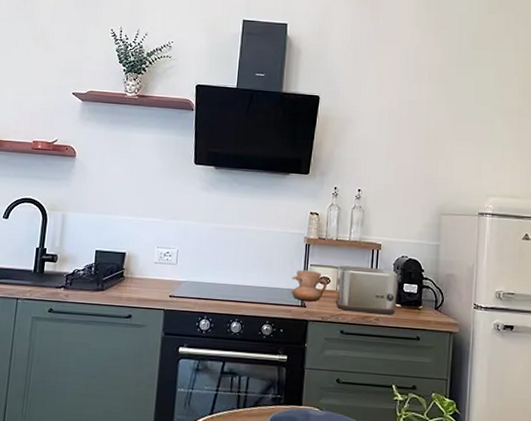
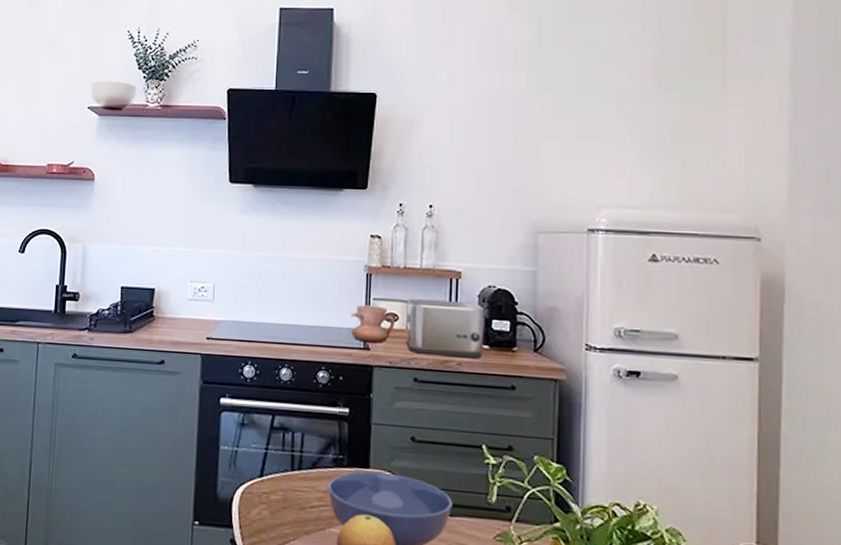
bowl: none [75,70,117,98] -> present [90,81,137,111]

